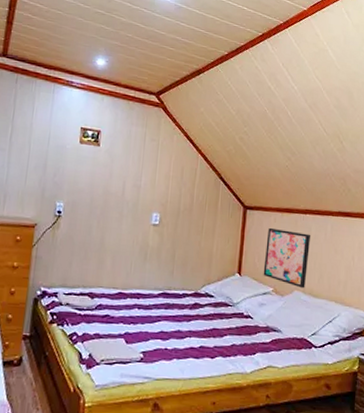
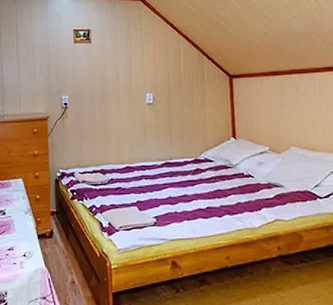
wall art: present [263,227,311,289] -> none [256,91,301,144]

